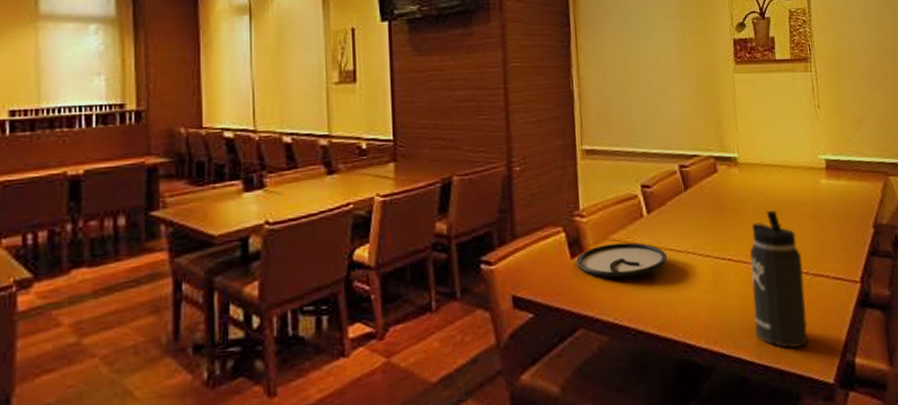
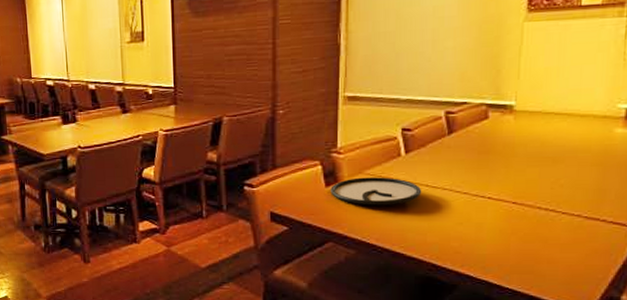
thermos bottle: present [750,211,808,348] -> none [508,157,575,280]

